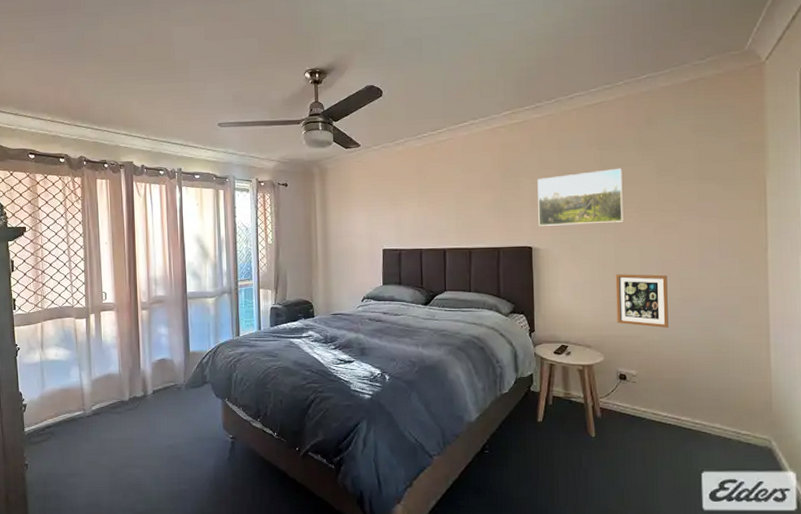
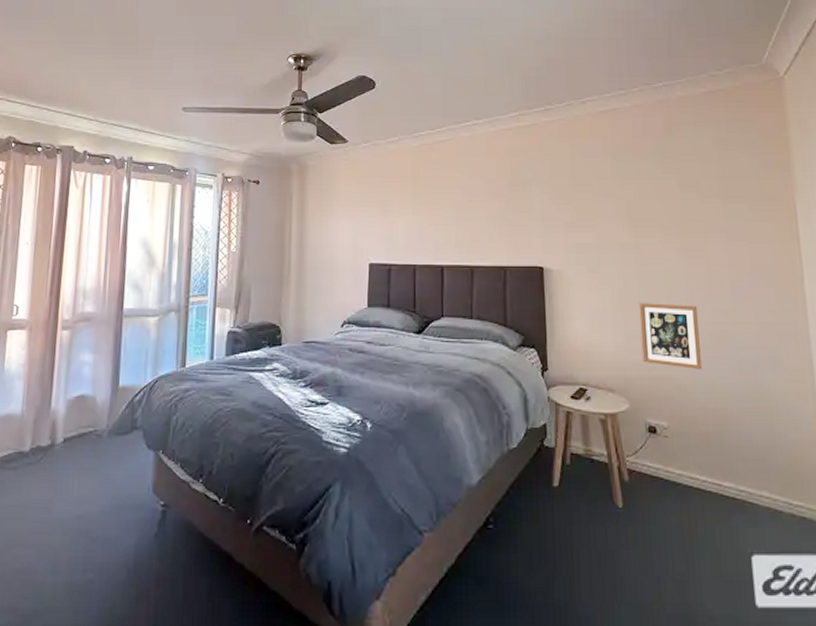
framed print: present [537,168,624,226] -> none [548,181,645,243]

